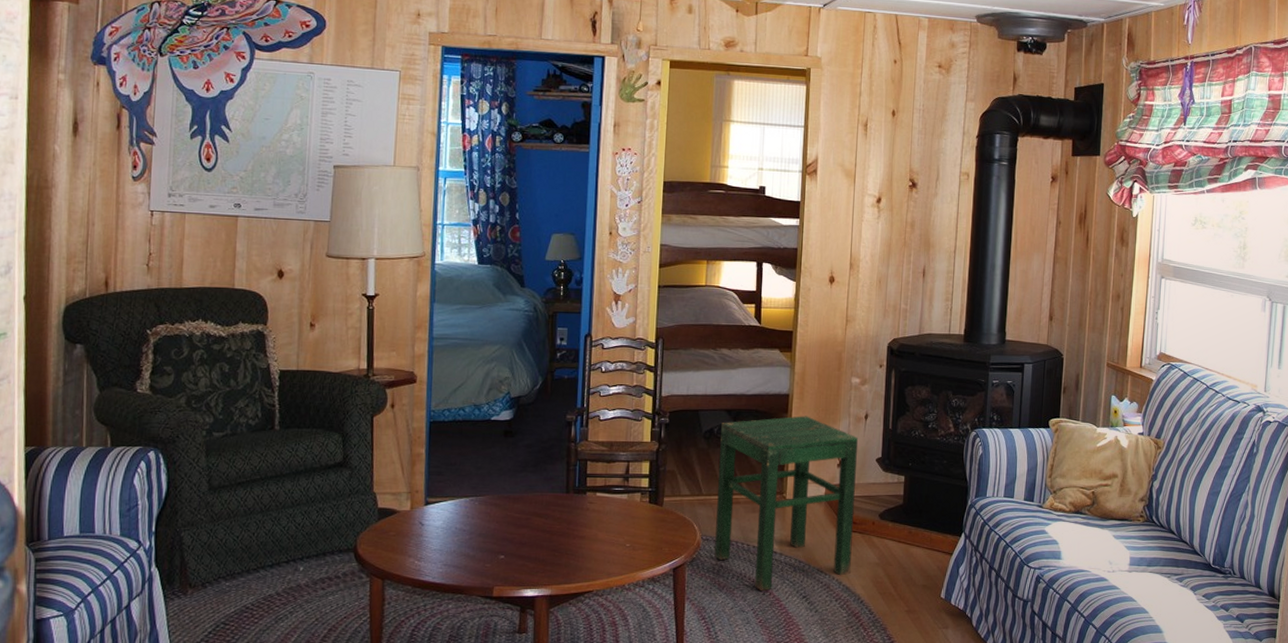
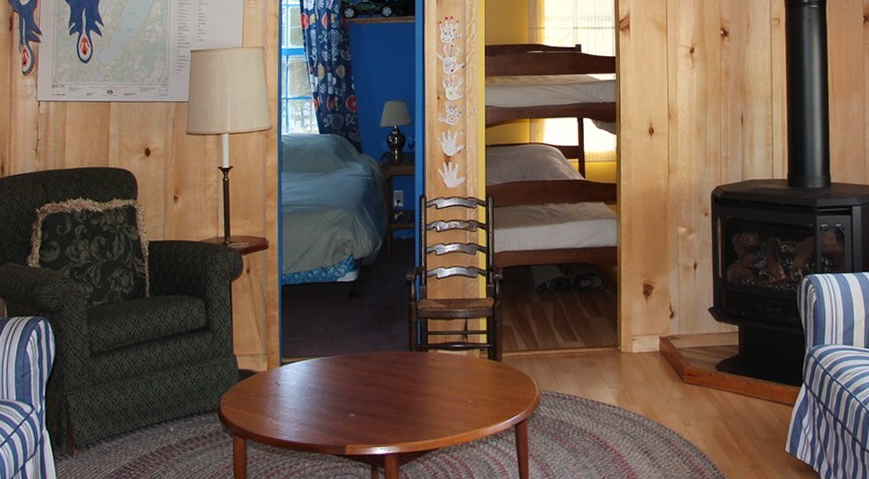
stool: present [714,416,858,592] -> none [553,267,691,447]

